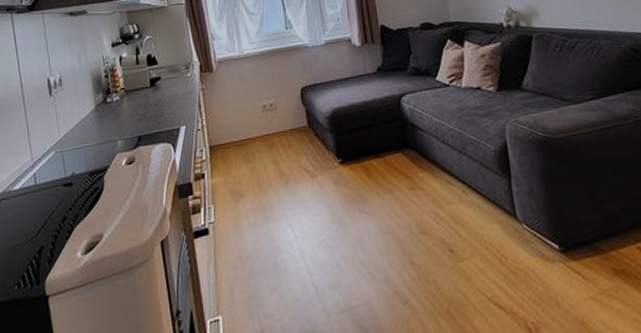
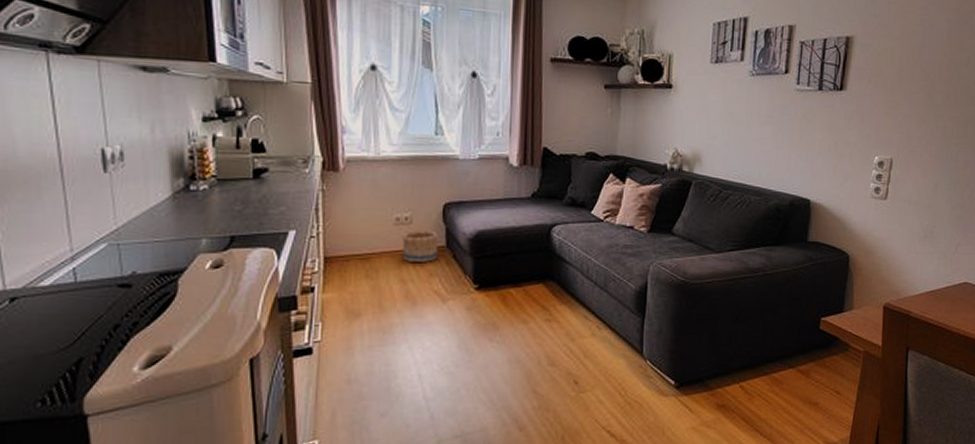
basket: none [270,113,302,144] -> present [402,230,439,262]

